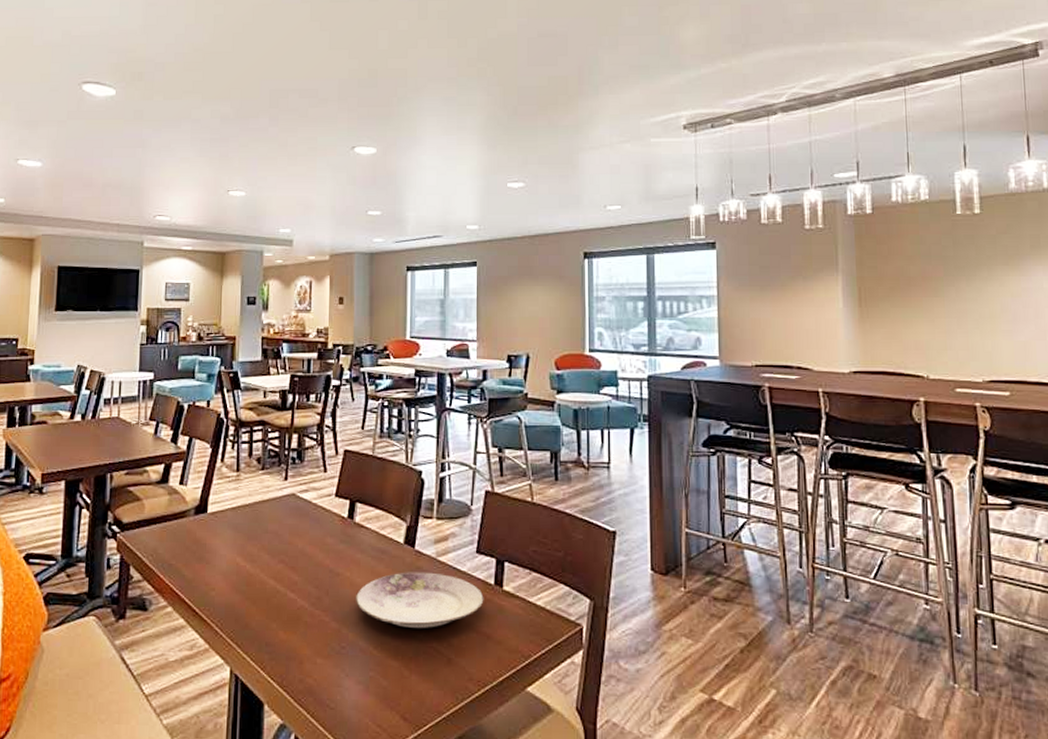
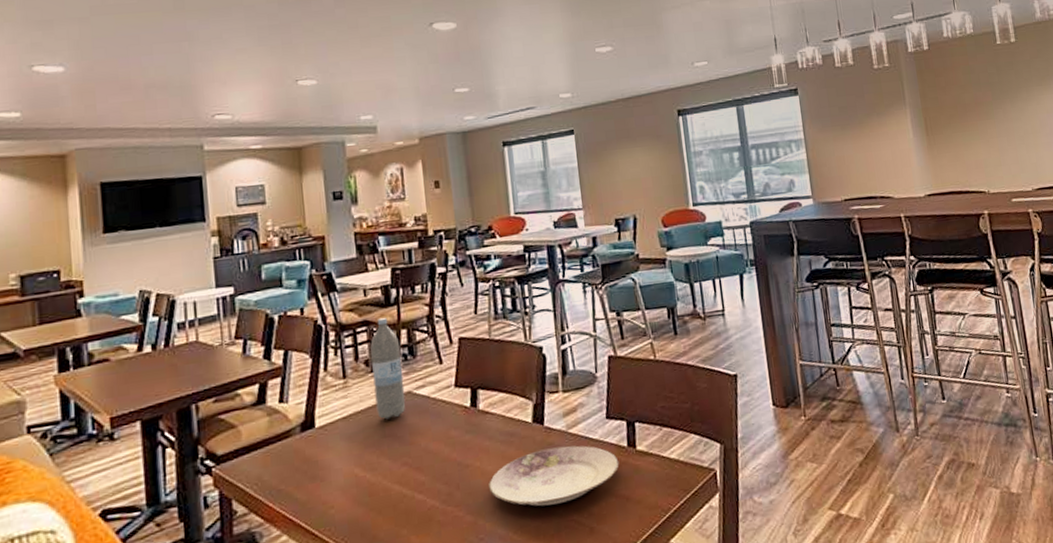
water bottle: none [262,420,291,517] -> present [370,317,406,420]

